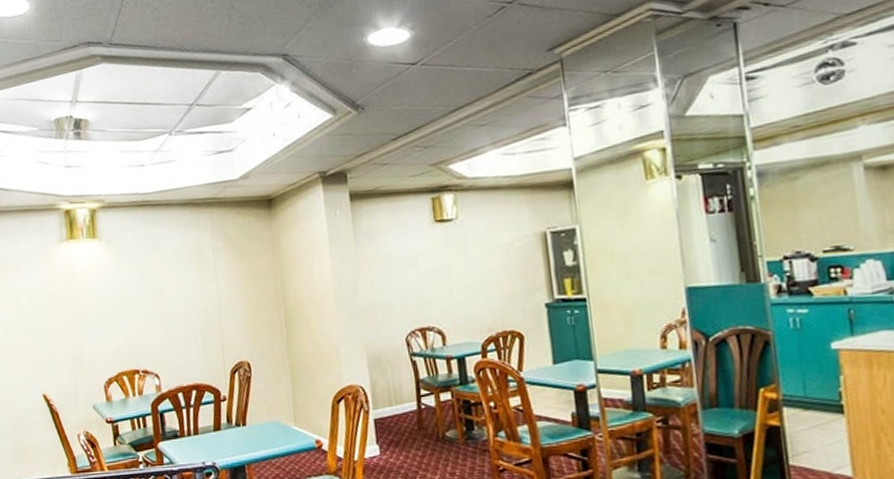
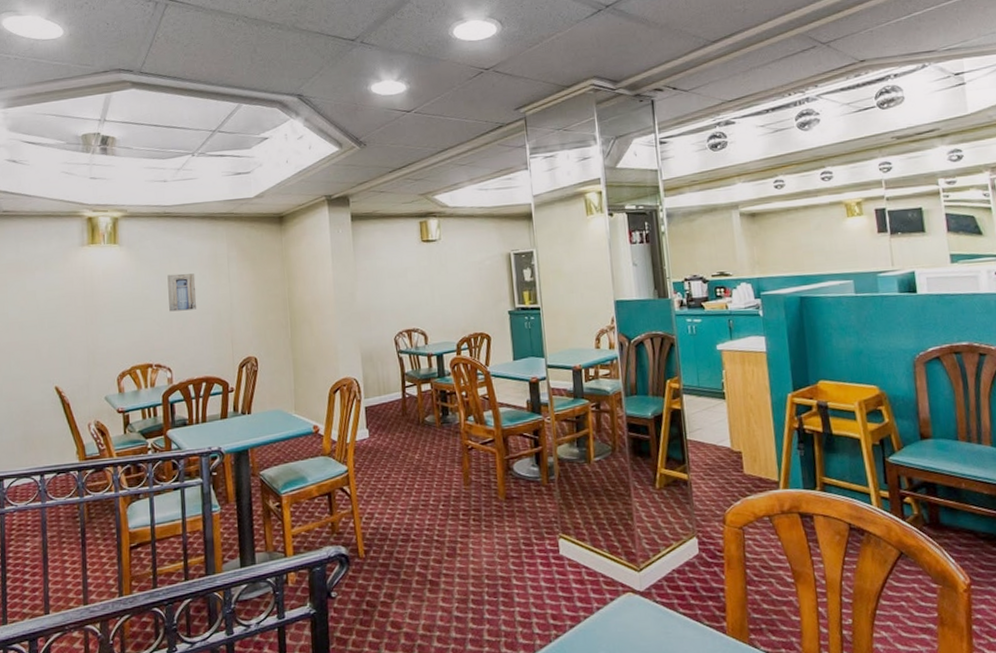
wall art: none [150,268,182,312] -> present [167,273,197,312]

